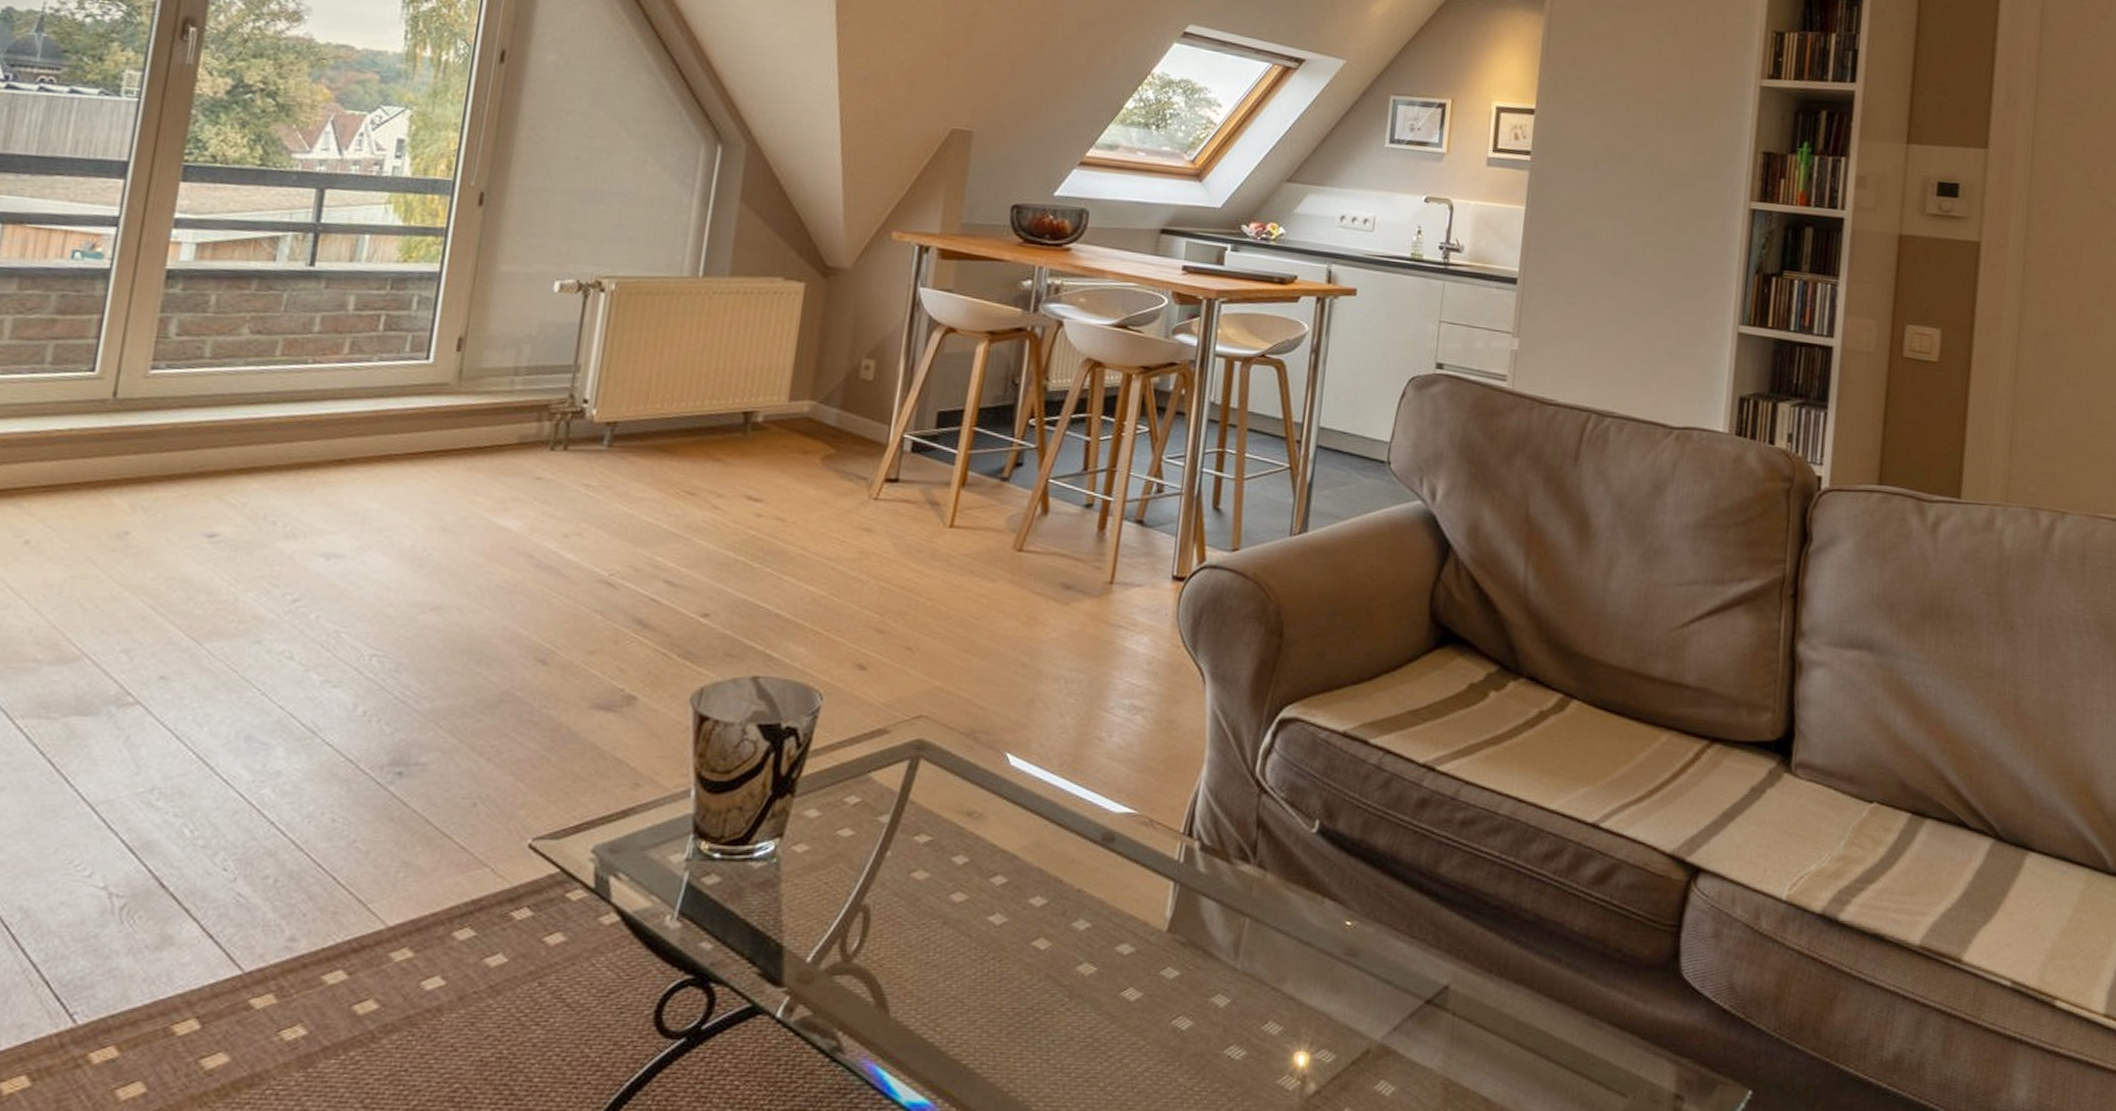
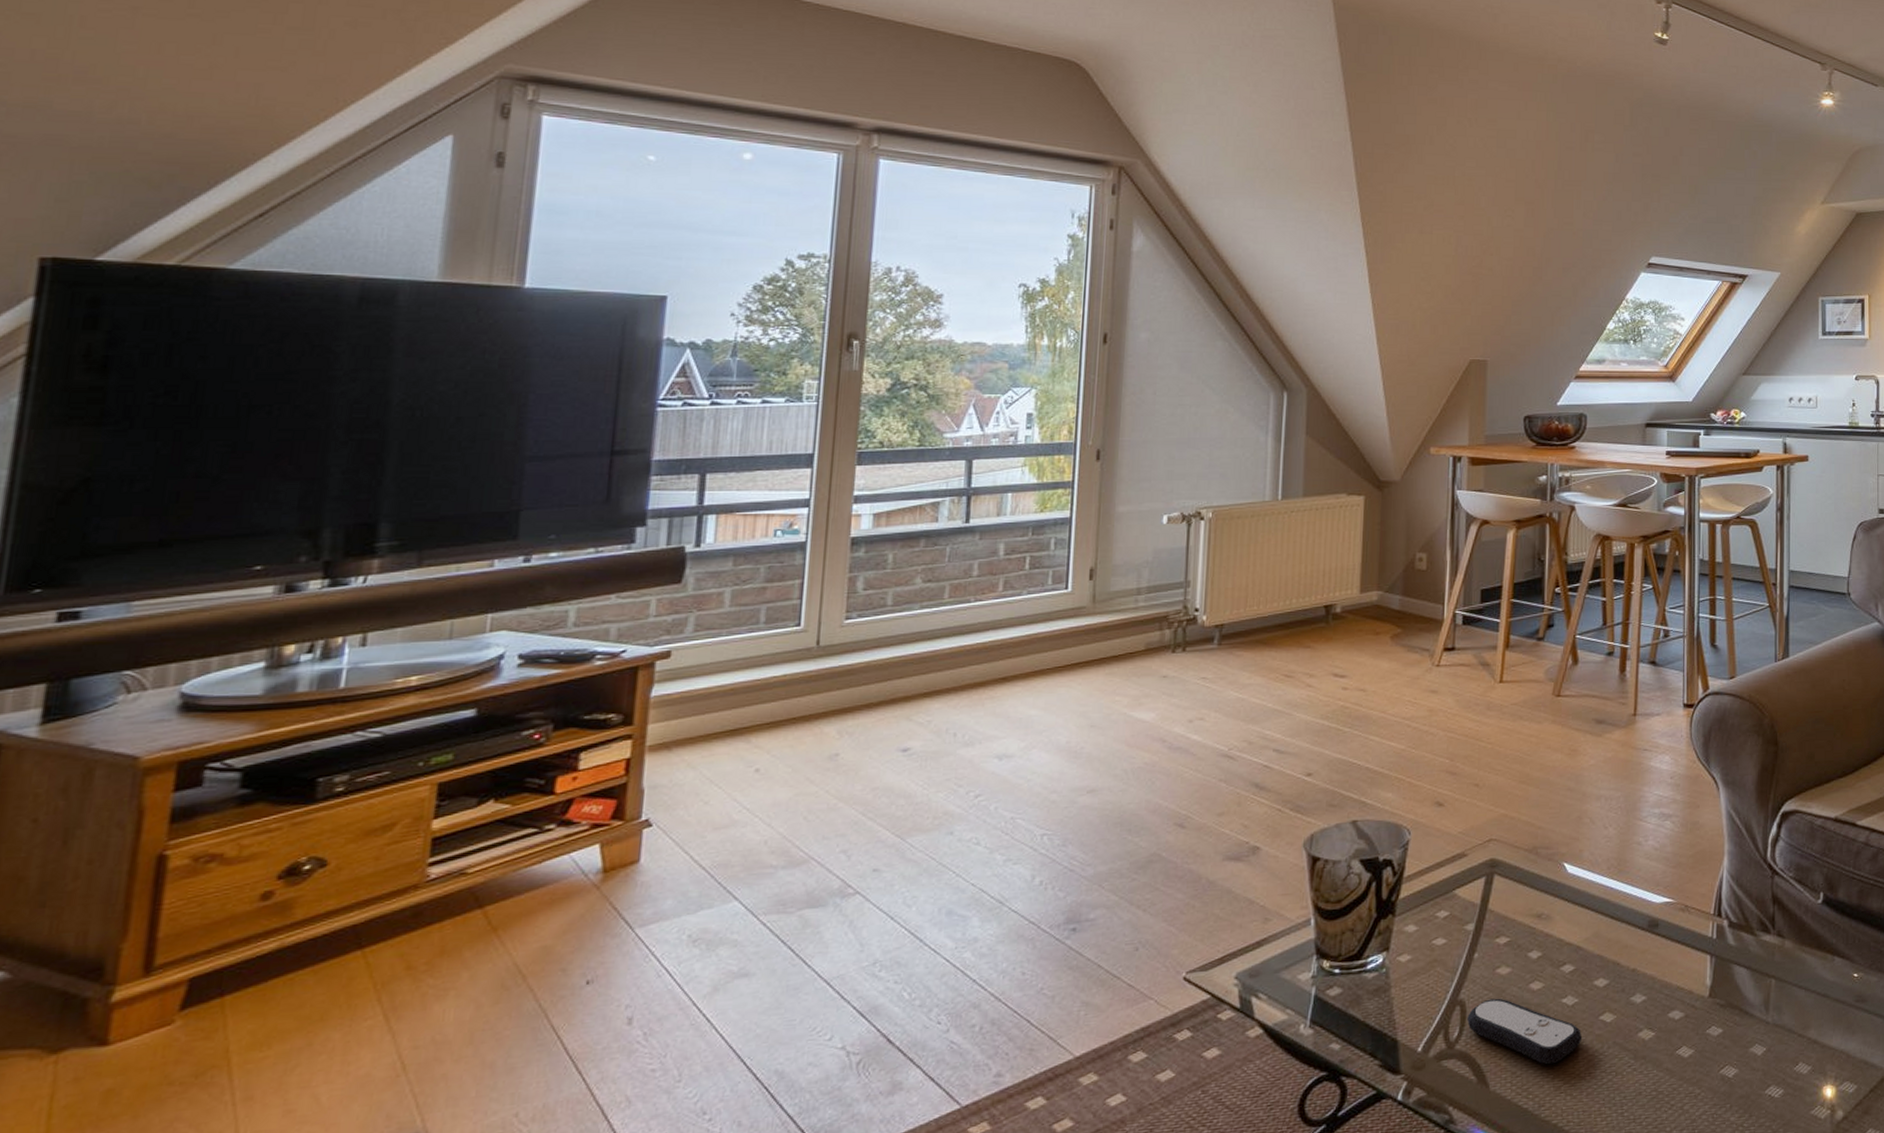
remote control: none [870,907,1009,993] -> present [1467,998,1583,1065]

